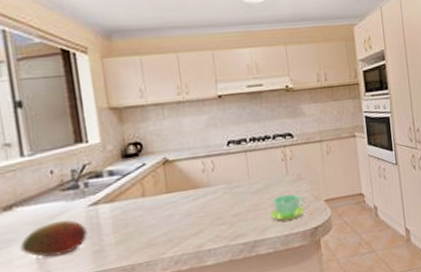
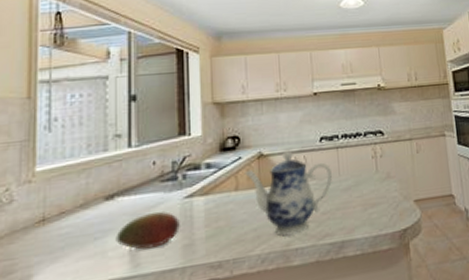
teapot: none [150,155,242,239] -> present [245,150,332,237]
cup: present [270,194,305,221] -> none [359,193,394,221]

